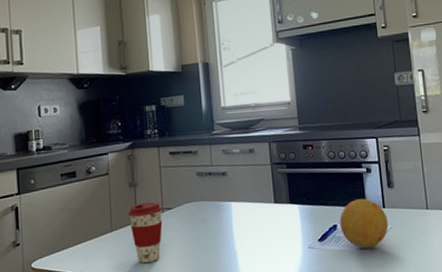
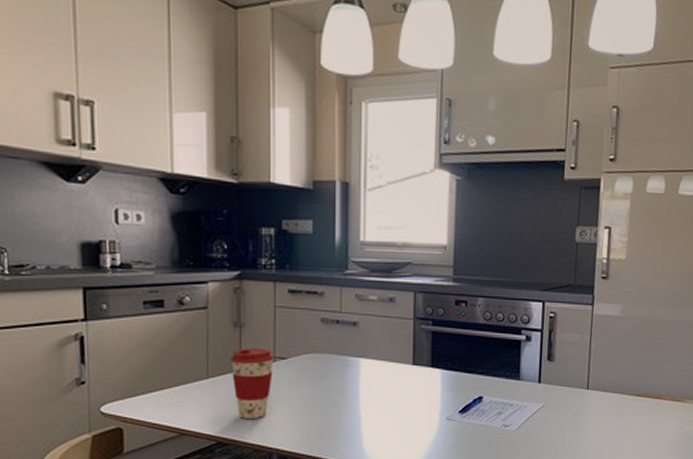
fruit: present [340,198,389,248] -> none [486,369,542,425]

